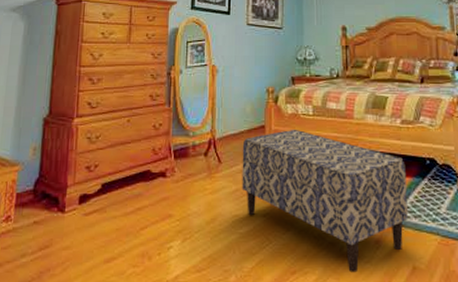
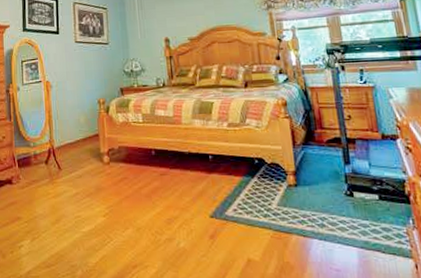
bench: present [242,129,408,273] -> none [79,136,240,266]

